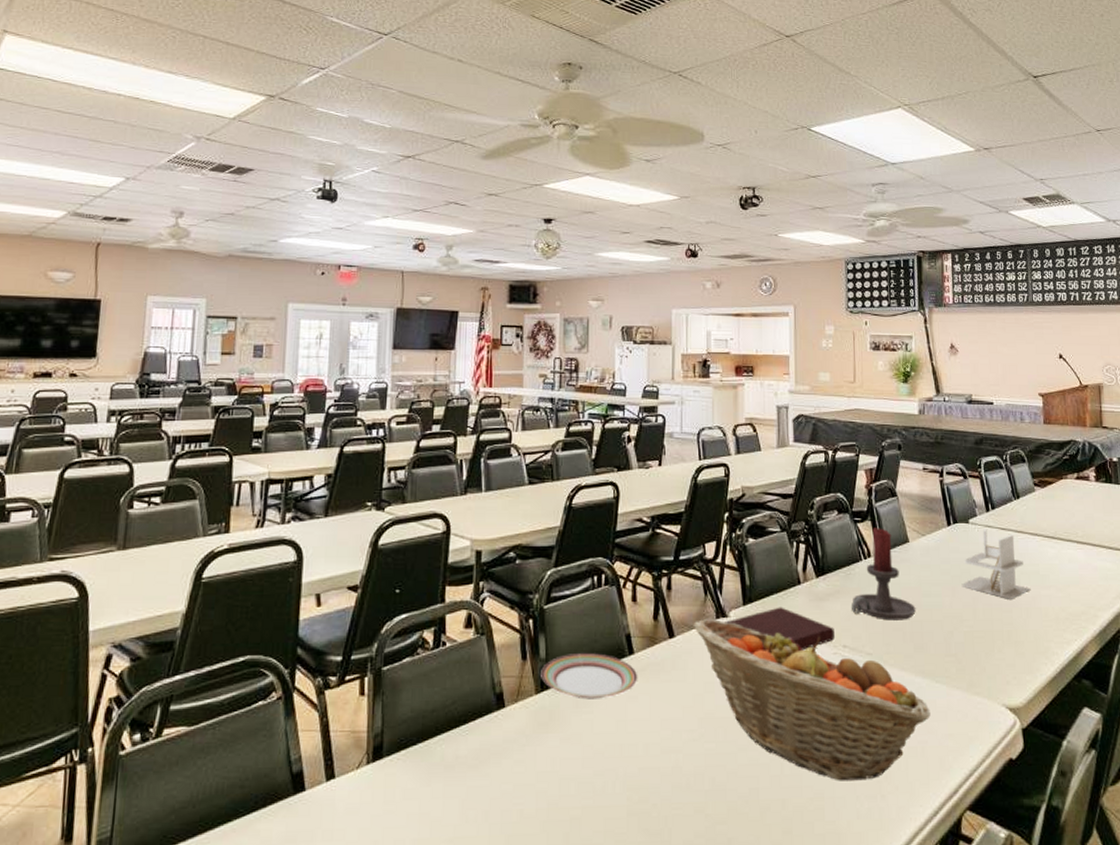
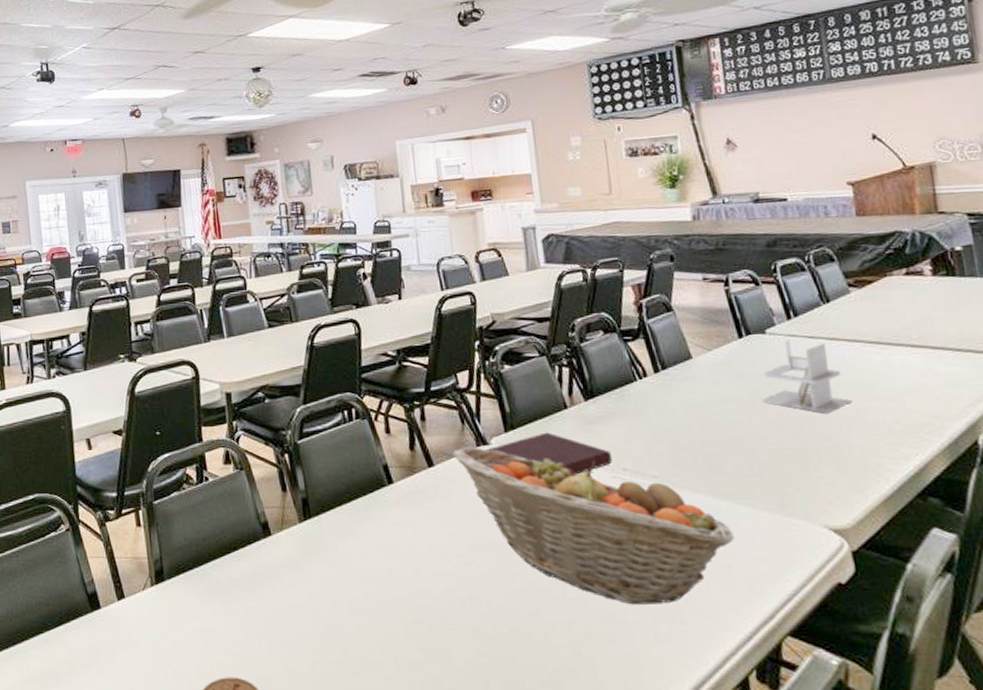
plate: present [541,653,638,700] -> none [302,483,401,527]
candle holder: present [852,528,916,621] -> none [629,345,707,442]

